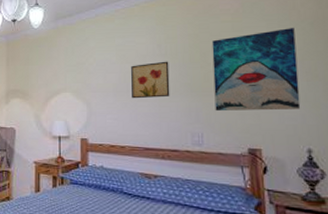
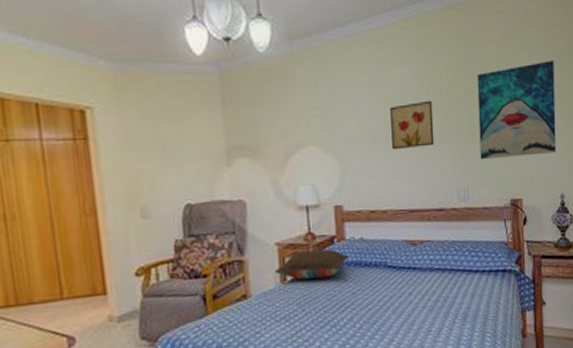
pillow: none [31,170,90,194] -> present [274,249,349,280]

